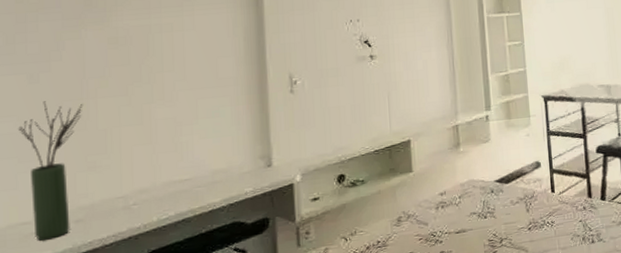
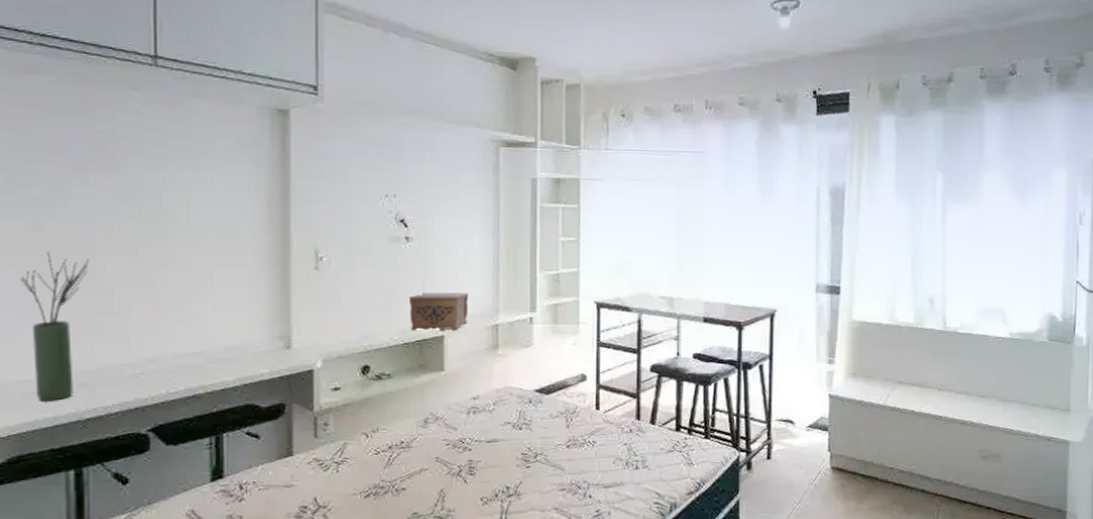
decorative box: none [376,99,431,139] -> present [408,293,469,331]

